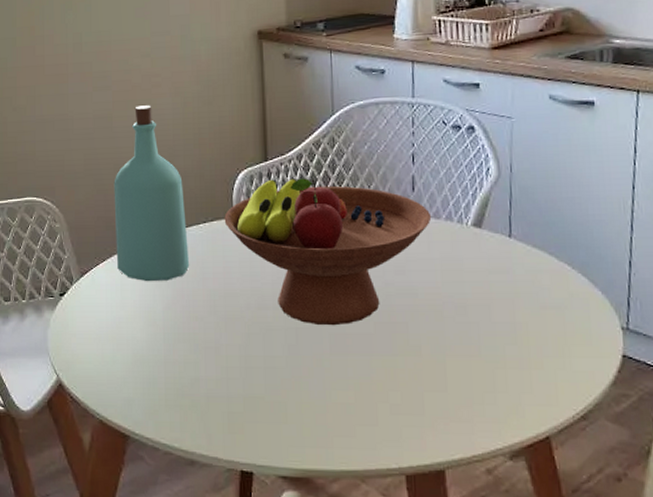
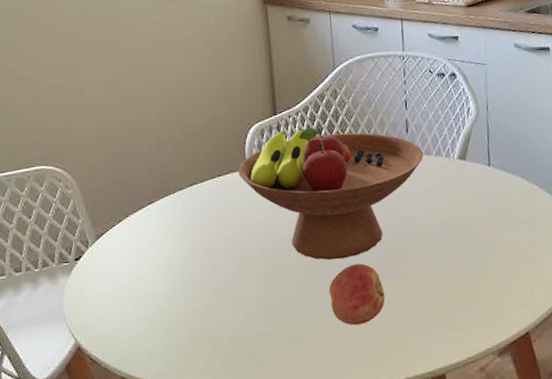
bottle: present [113,105,190,281] -> none [127,69,207,237]
apple: none [316,333,379,401] -> present [328,263,385,326]

